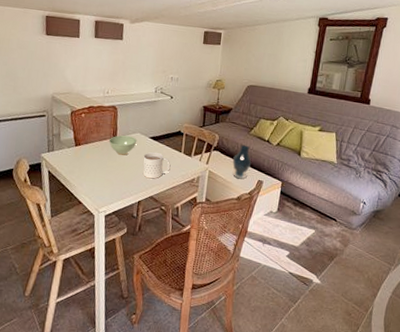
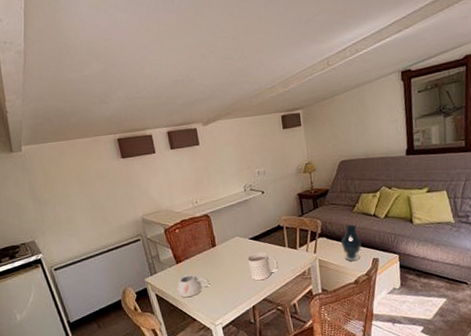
cup: none [69,158,103,181] -> present [176,273,210,298]
bowl: present [108,135,137,155] -> none [208,242,238,263]

